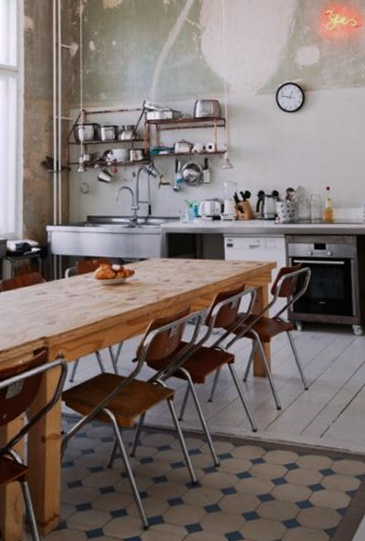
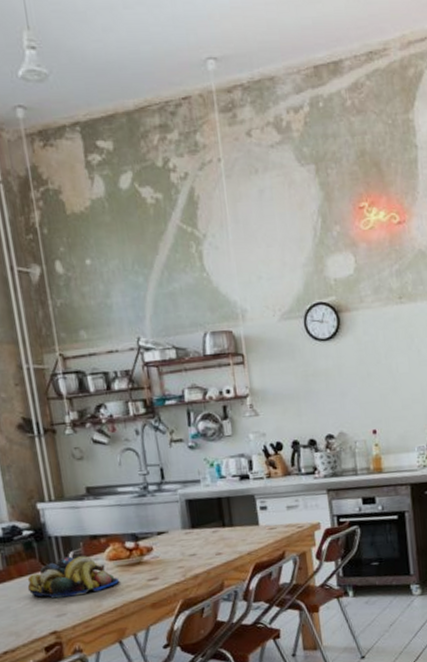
fruit bowl: none [28,272,104,308] -> present [27,556,120,599]

